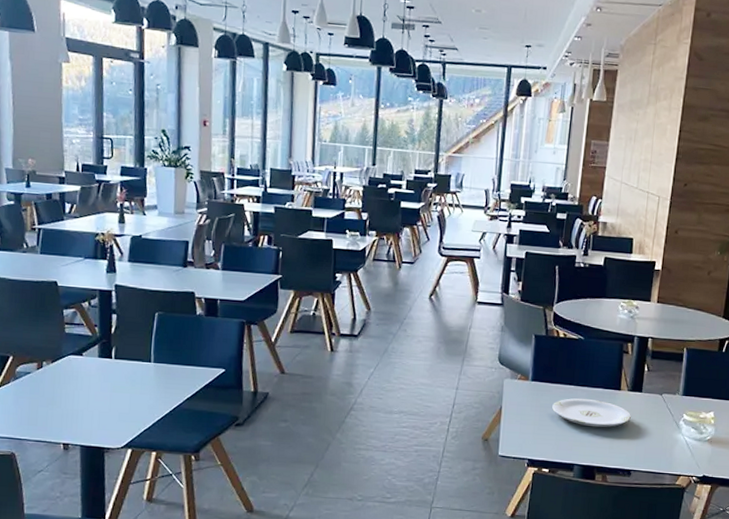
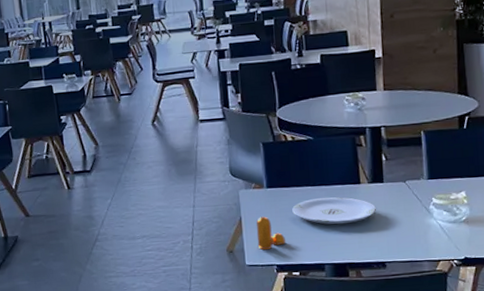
pepper shaker: none [513,409,541,443] -> present [256,216,285,250]

